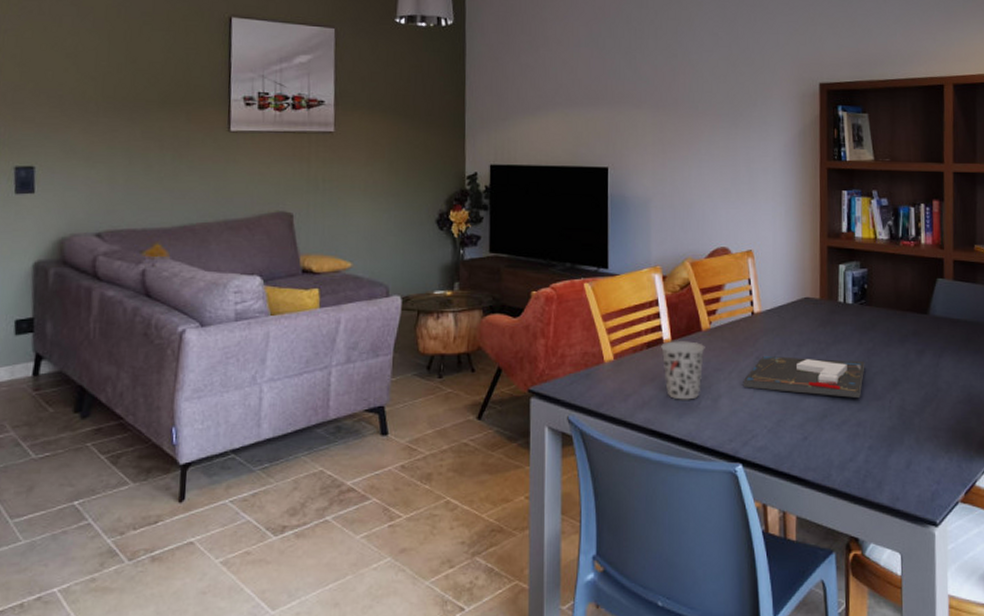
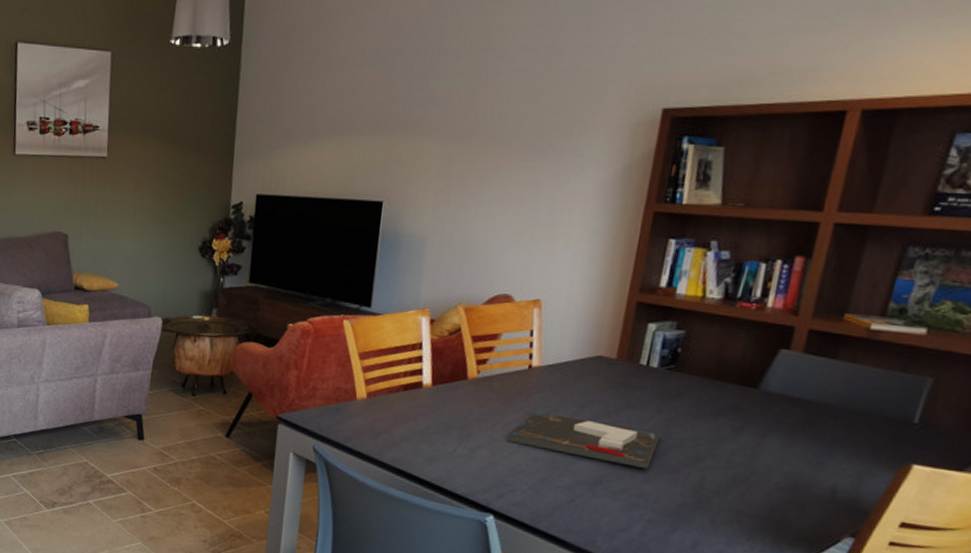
cup: present [661,341,705,400] -> none [419,386,469,446]

